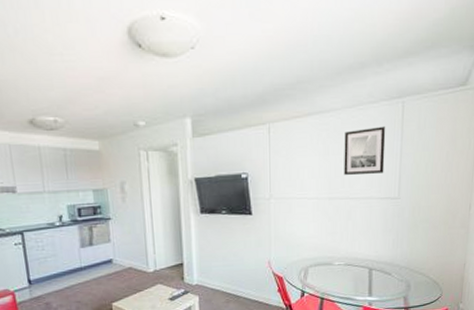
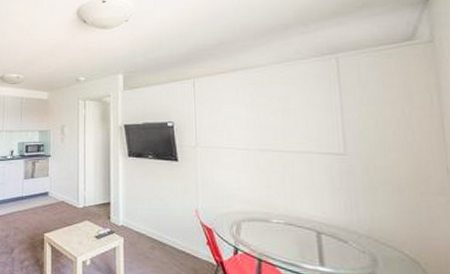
wall art: present [344,126,386,175] -> none [272,81,323,127]

